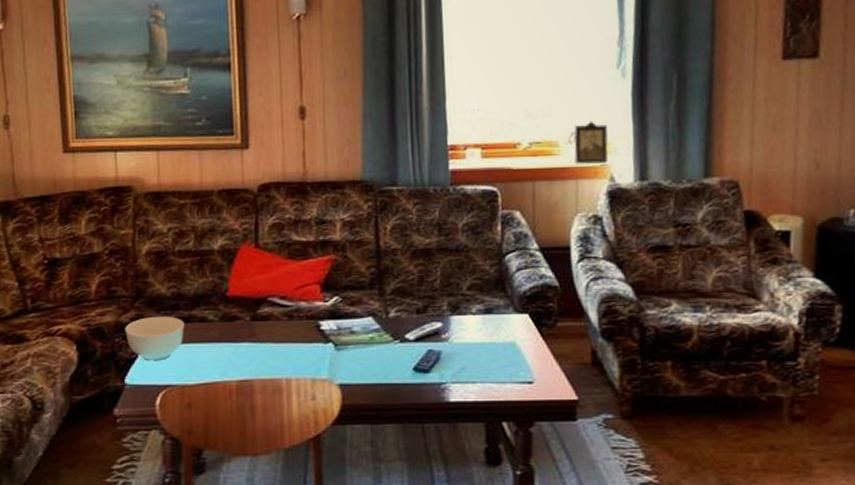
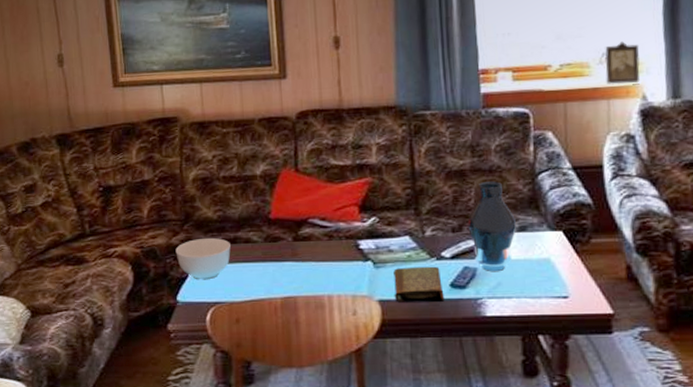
book: none [355,349,407,387] -> present [394,266,445,302]
vase: none [433,261,483,355] -> present [467,181,517,271]

